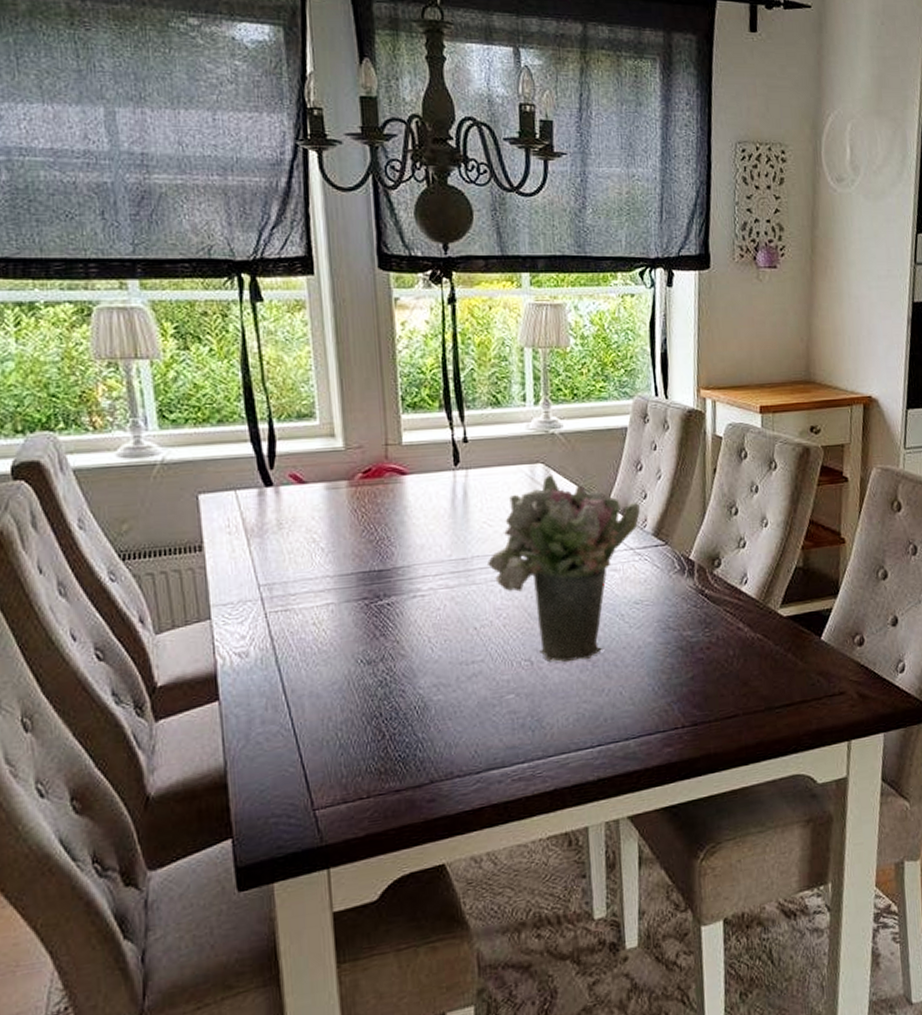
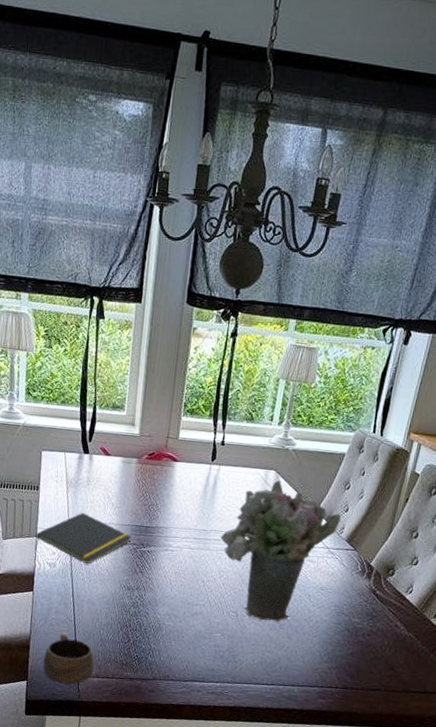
notepad: none [209,569,360,641] -> present [34,512,132,564]
cup: none [254,750,339,828] -> present [43,633,95,685]

